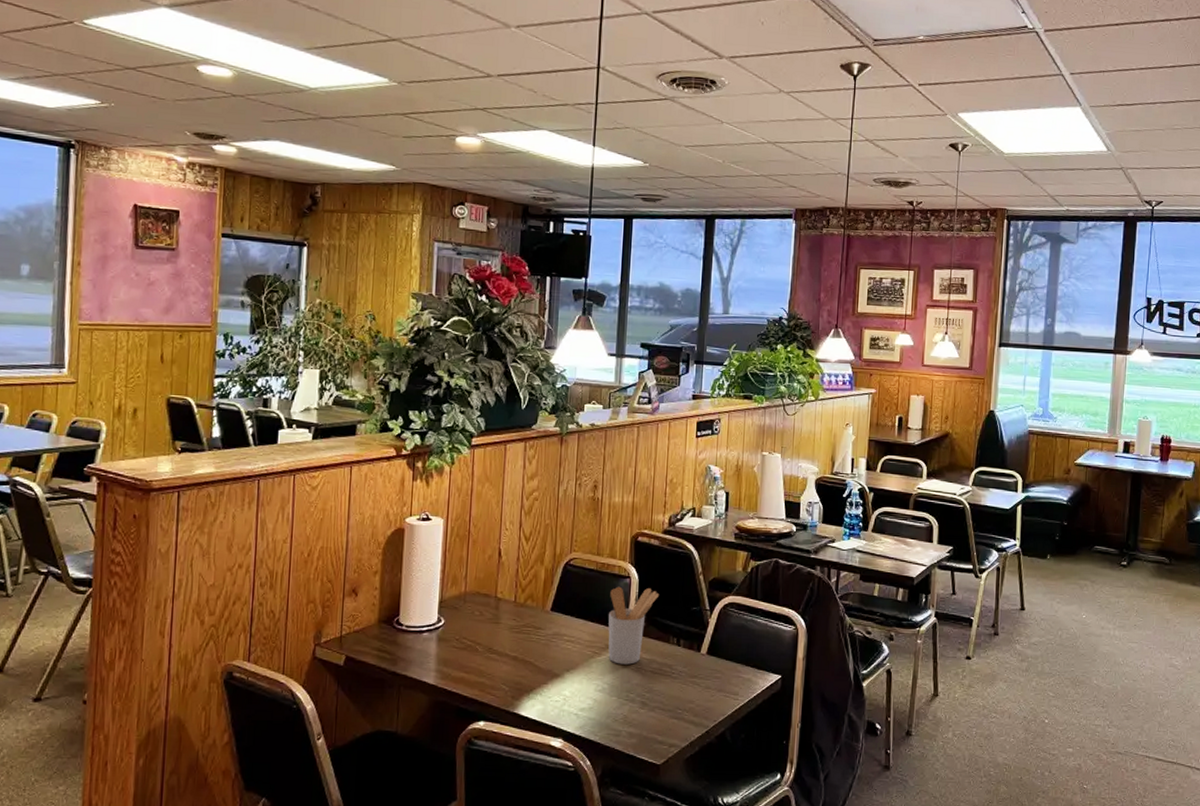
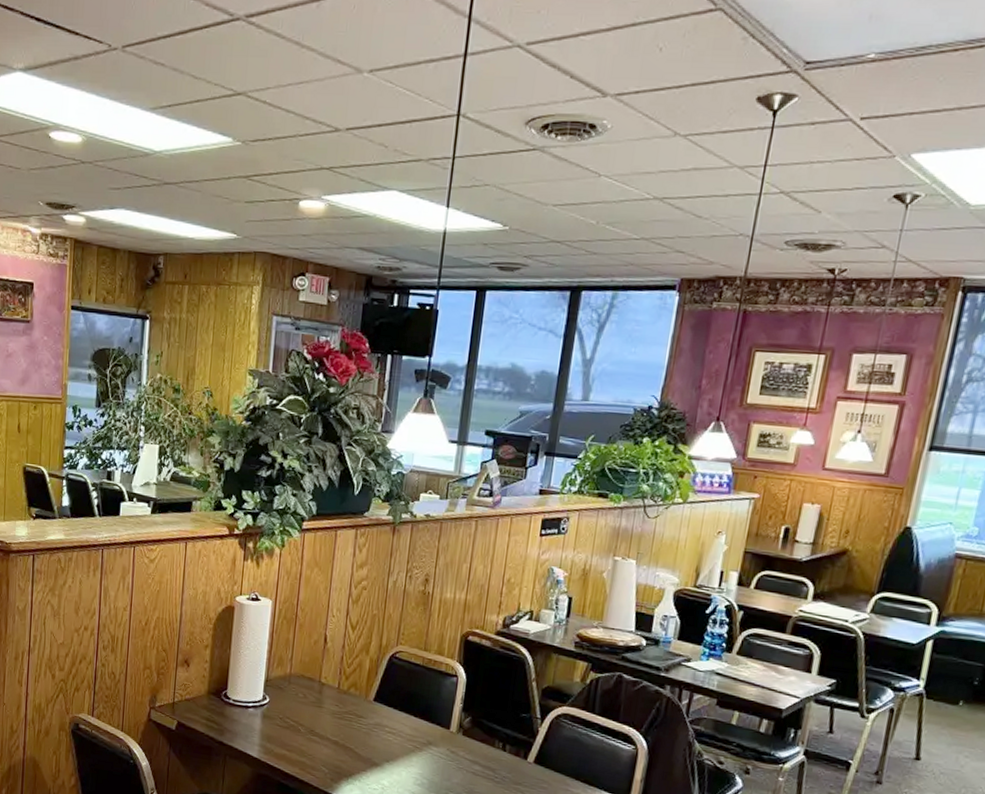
utensil holder: present [608,586,660,665] -> none [429,684,488,764]

